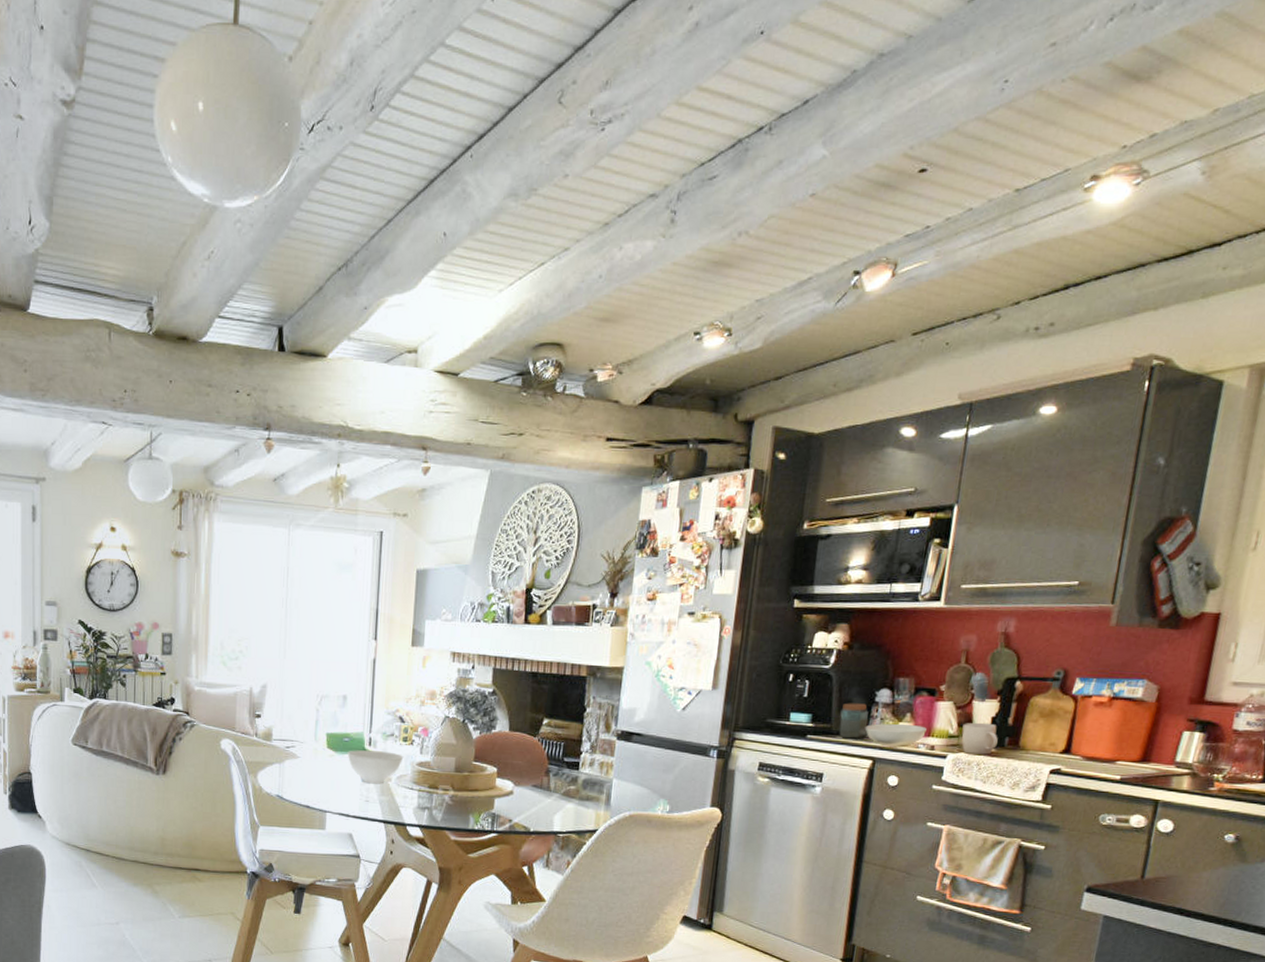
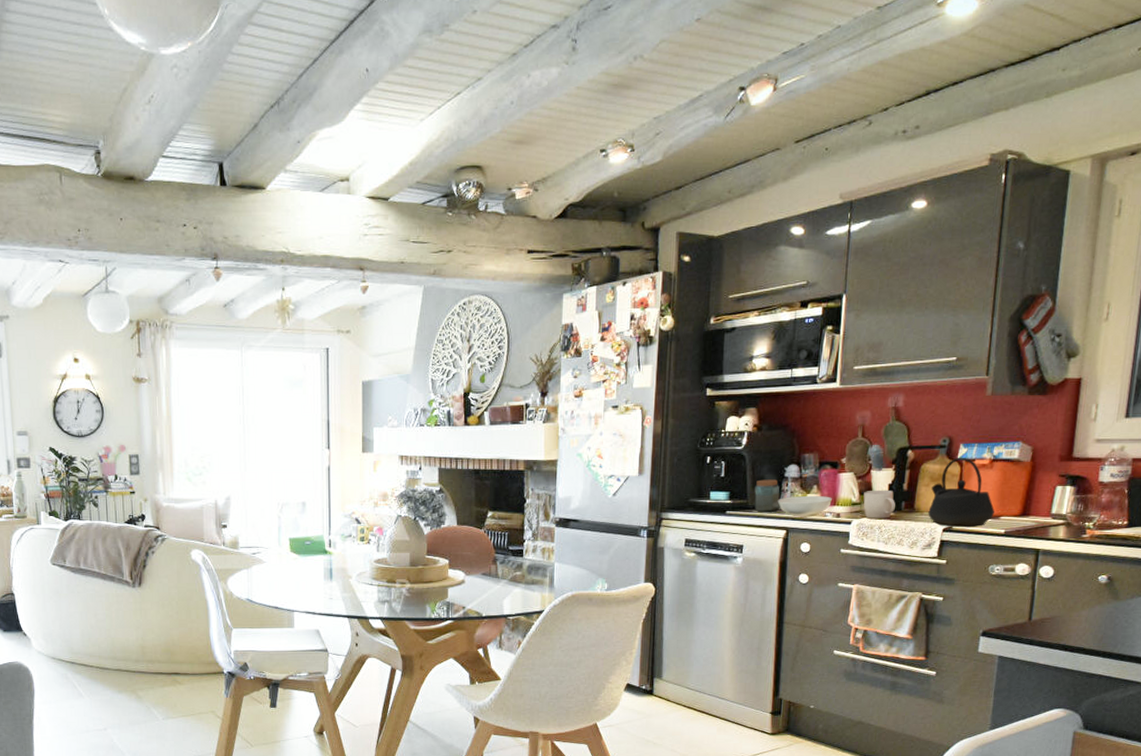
bowl: present [347,750,404,784] -> none [309,551,362,582]
kettle: none [1034,692,1110,771] -> present [928,457,995,528]

